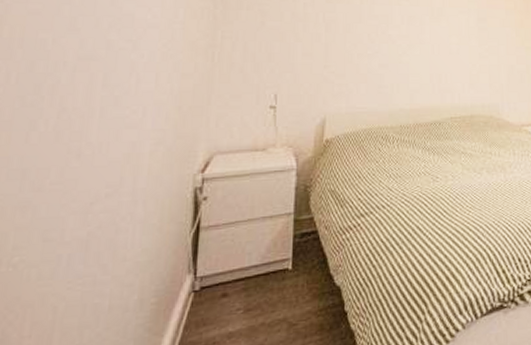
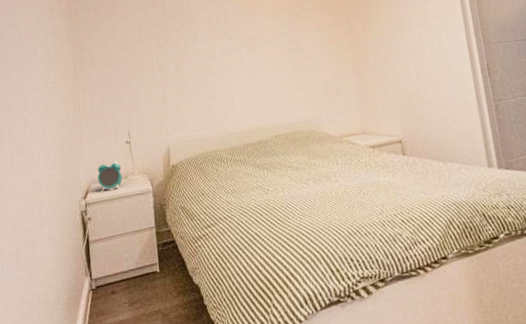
alarm clock: none [225,126,259,165] -> present [97,159,122,192]

